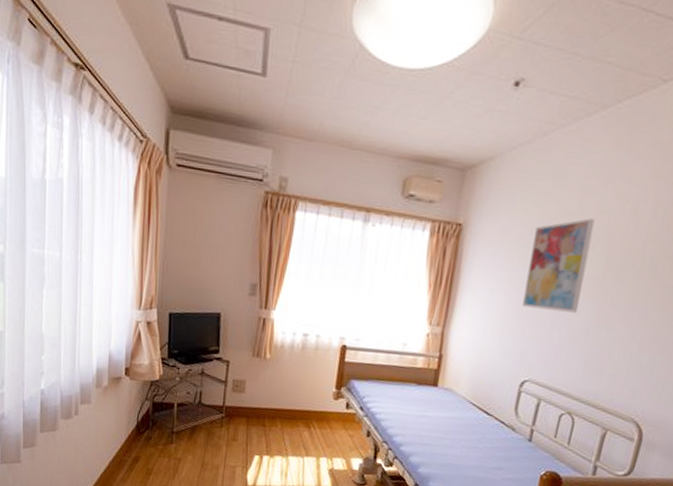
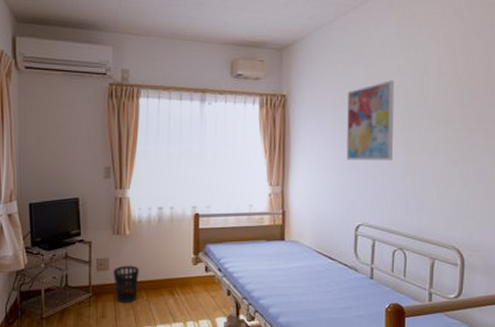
wastebasket: none [248,390,276,430] -> present [113,265,139,304]

